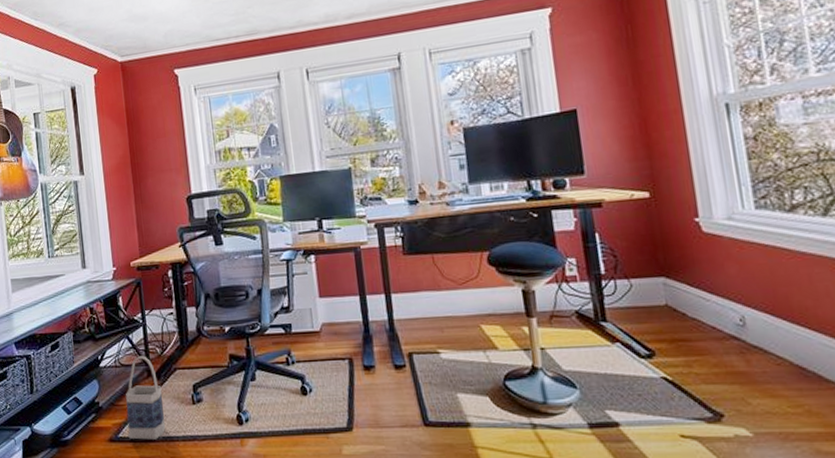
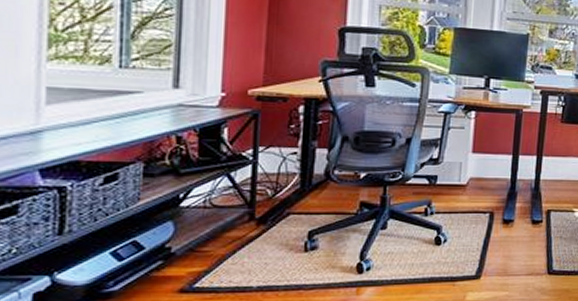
bag: present [125,356,165,440] -> none [210,197,267,290]

